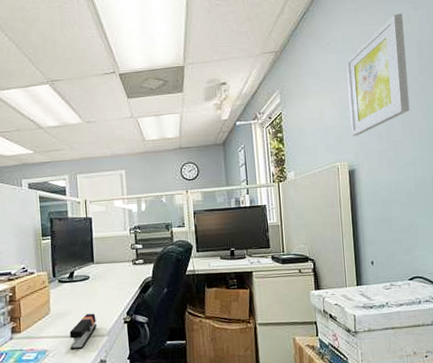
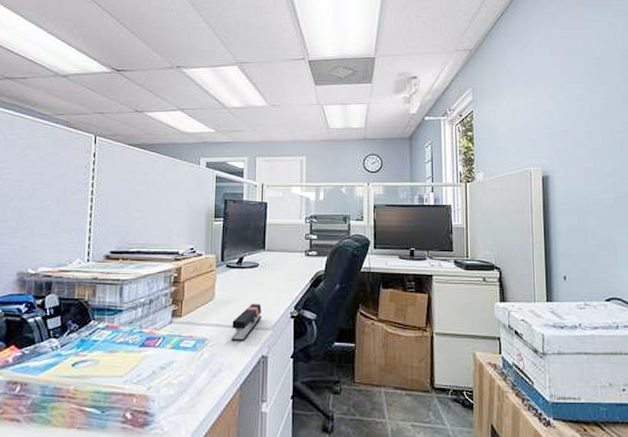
wall art: present [346,13,410,136] -> none [543,20,611,141]

